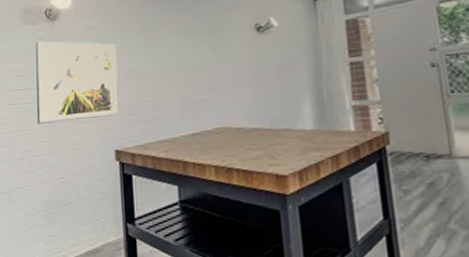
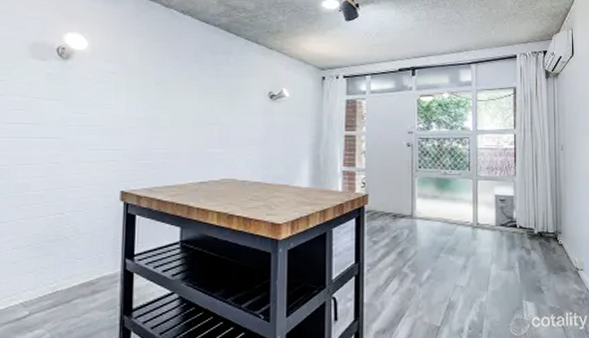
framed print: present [35,41,119,124] -> none [37,78,132,160]

